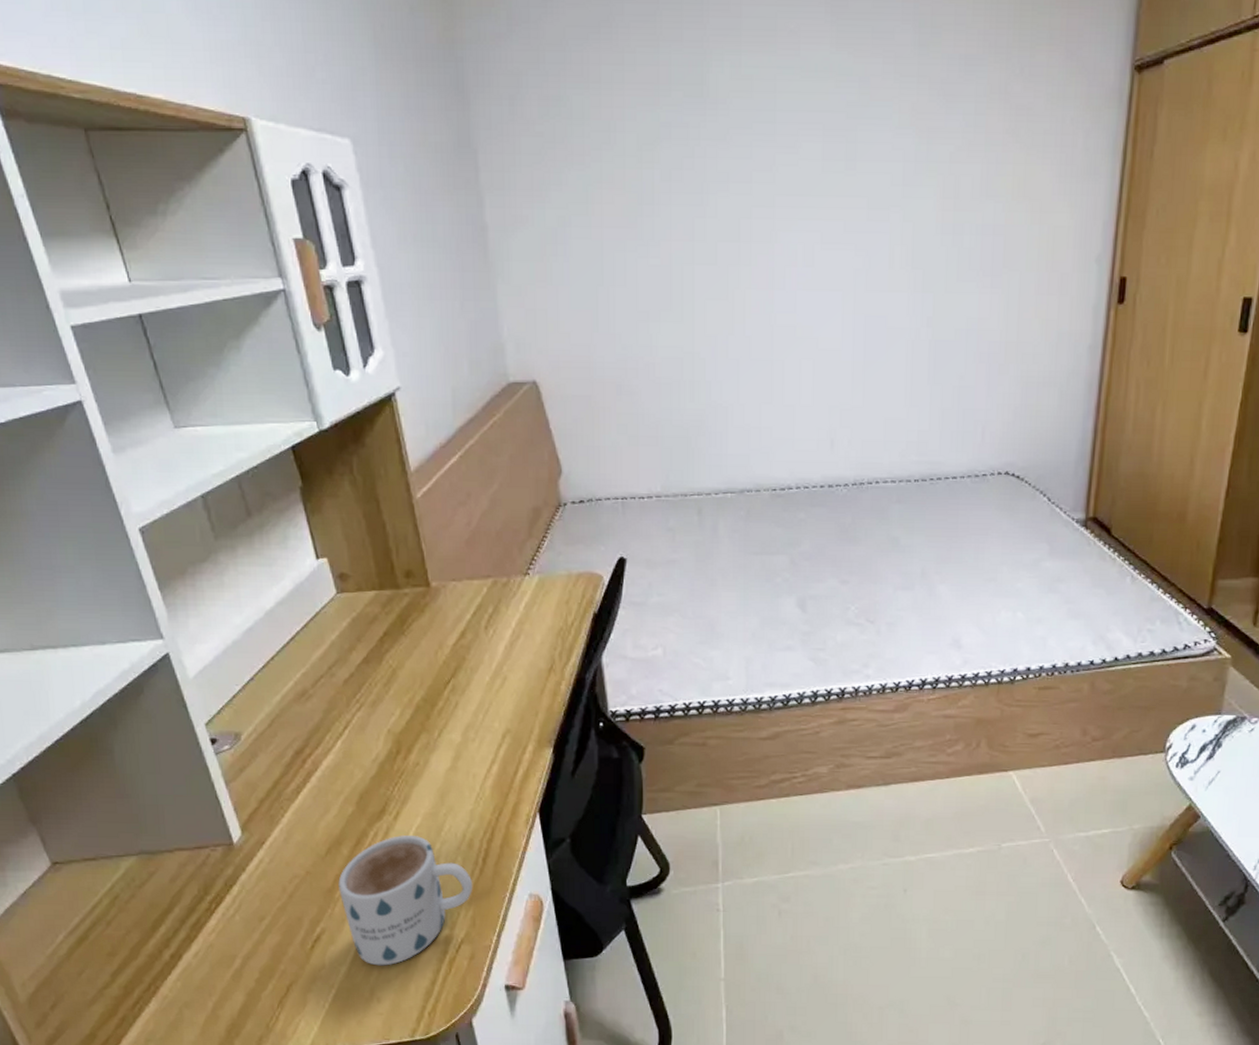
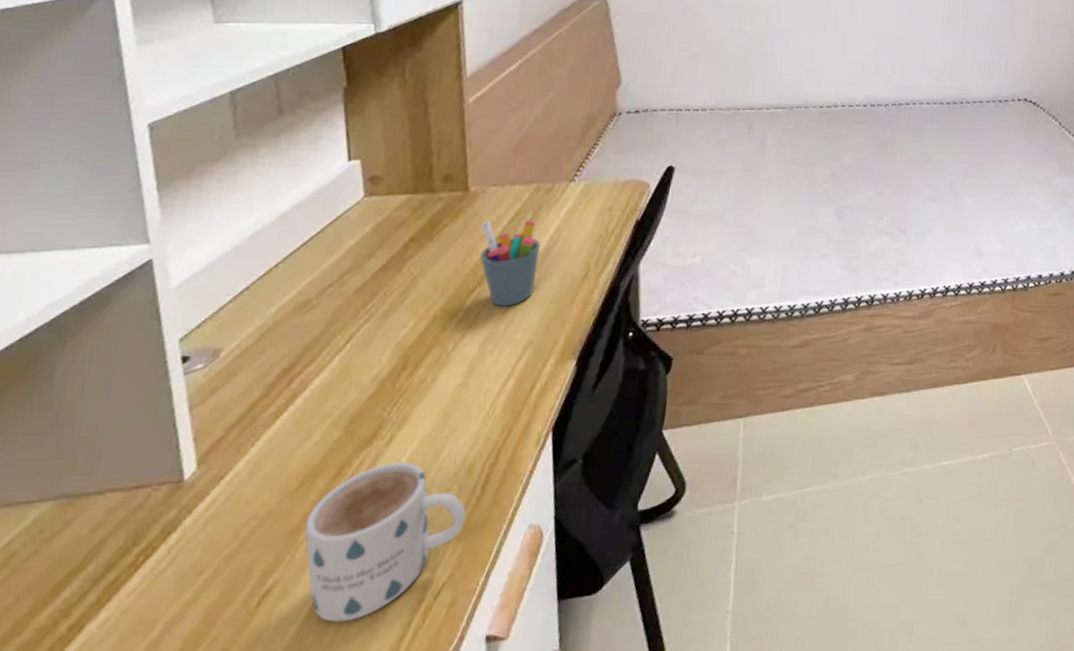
pen holder: none [447,614,505,697] -> present [480,220,540,307]

